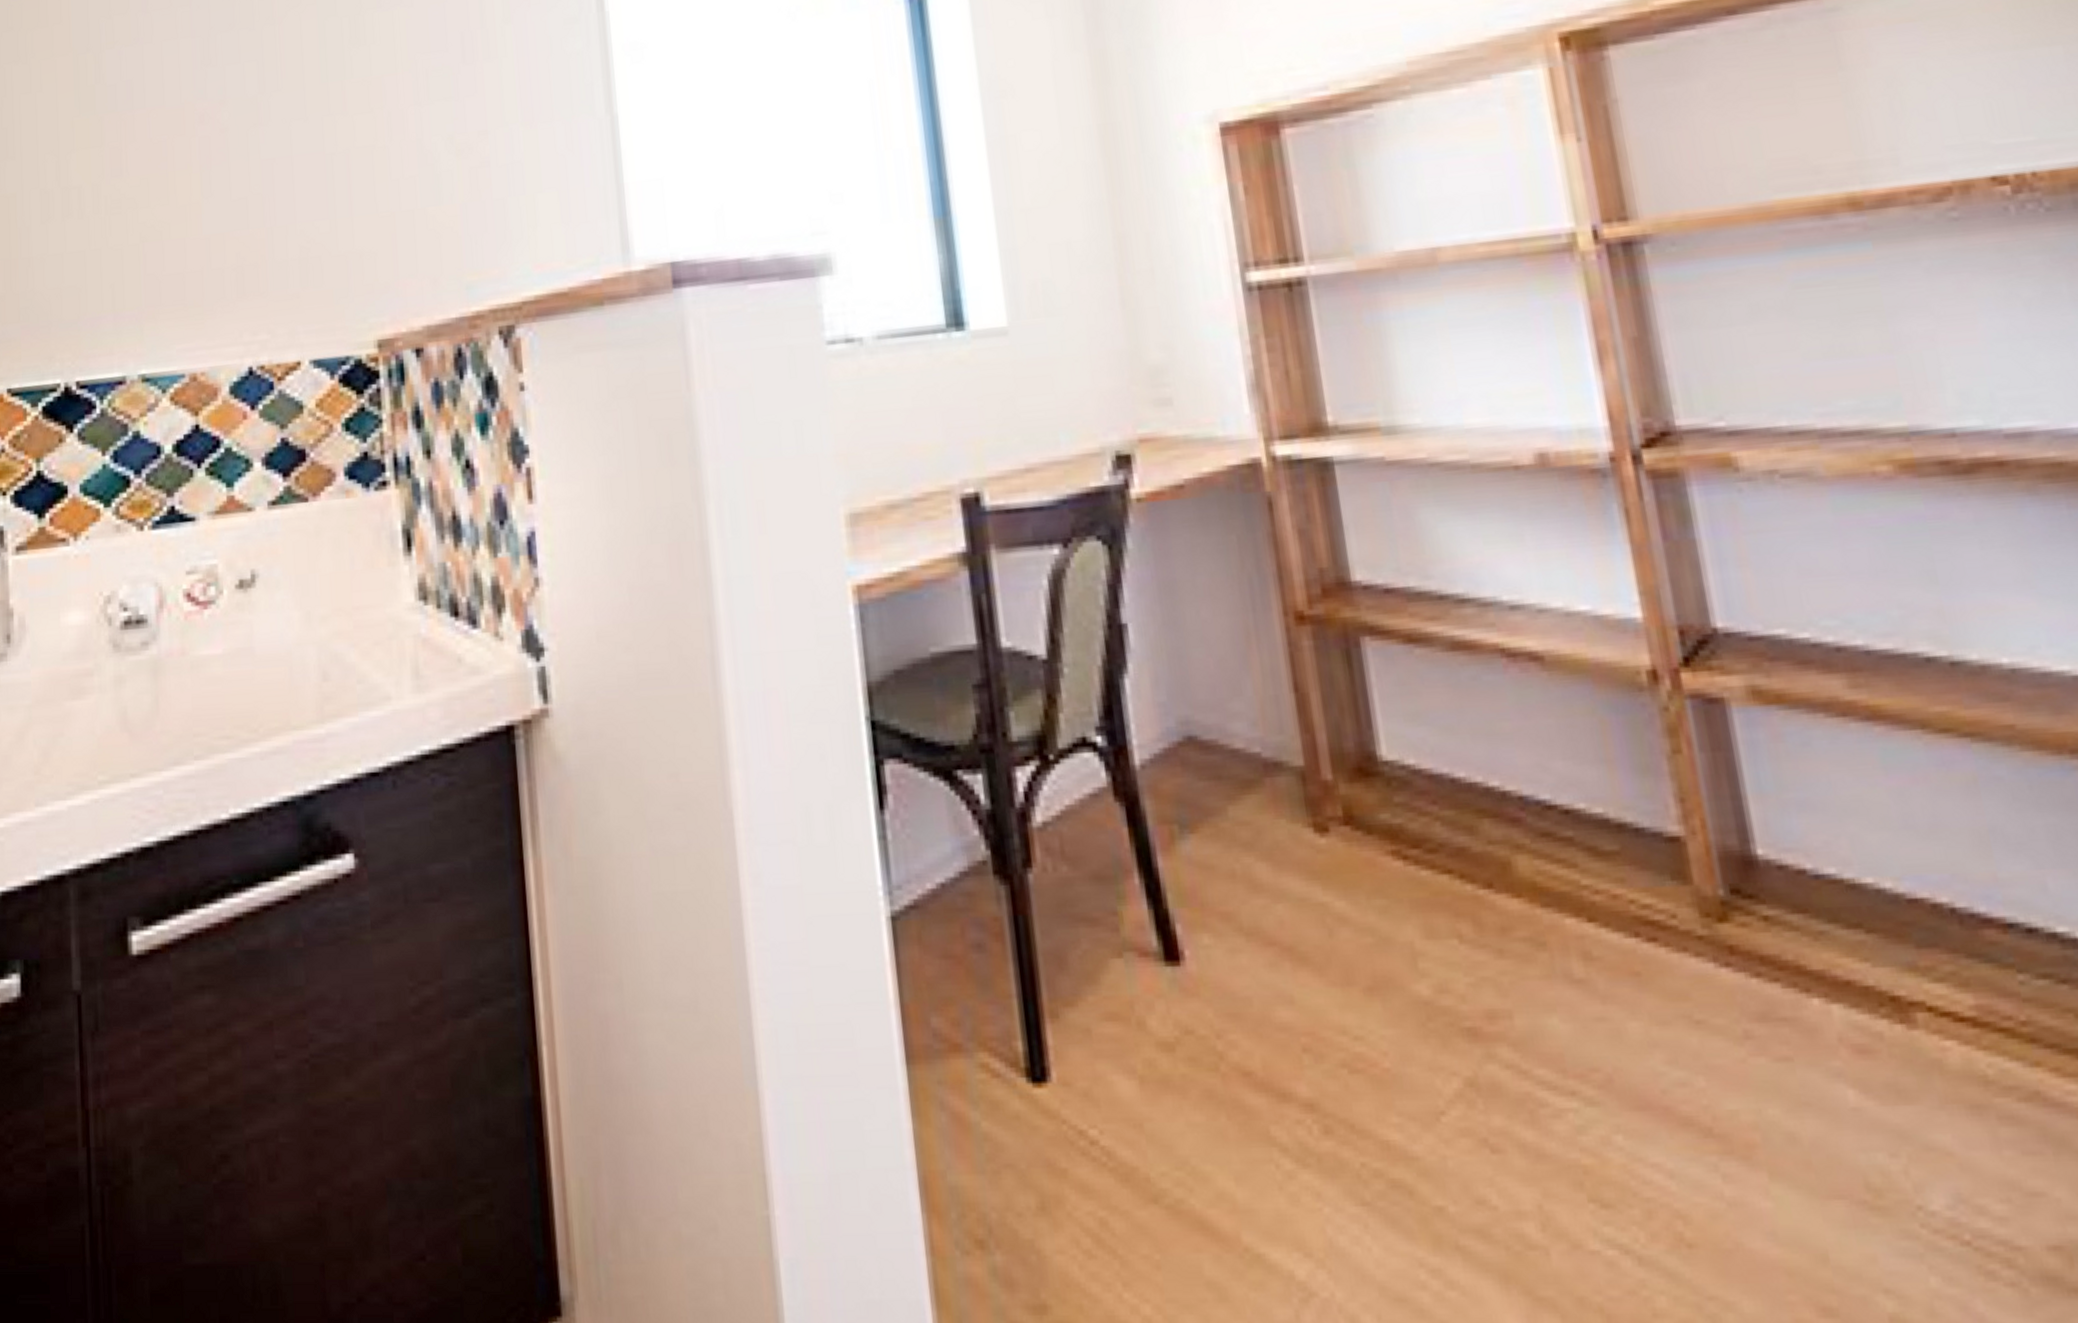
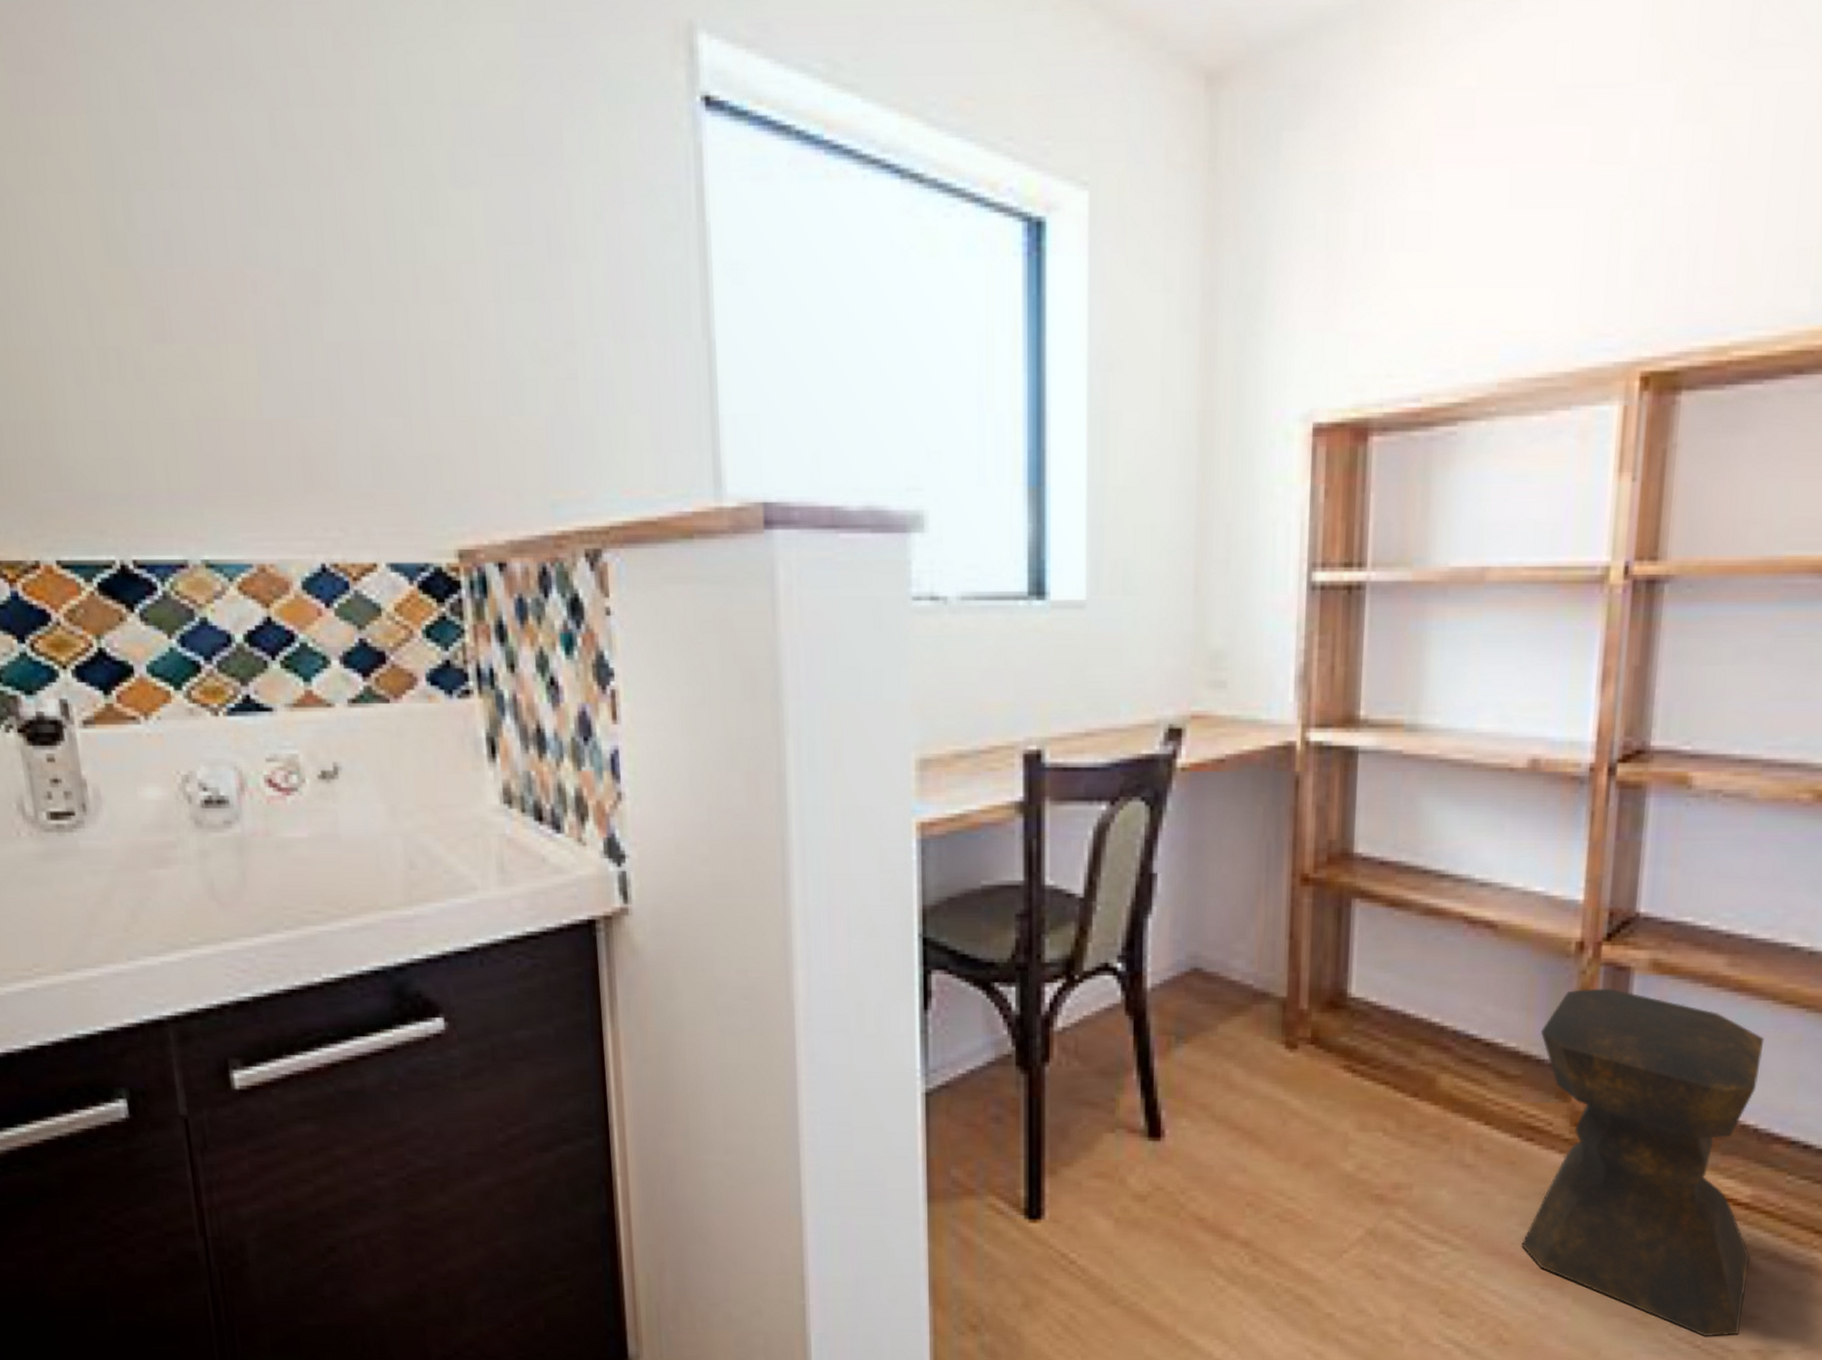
stool: none [1631,727,2023,1226] -> present [1521,988,1765,1336]

